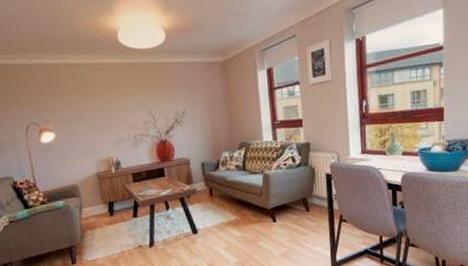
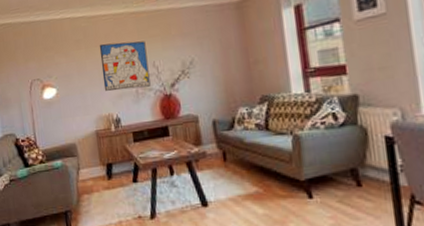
wall art: none [97,90,148,136] -> present [99,41,151,91]

